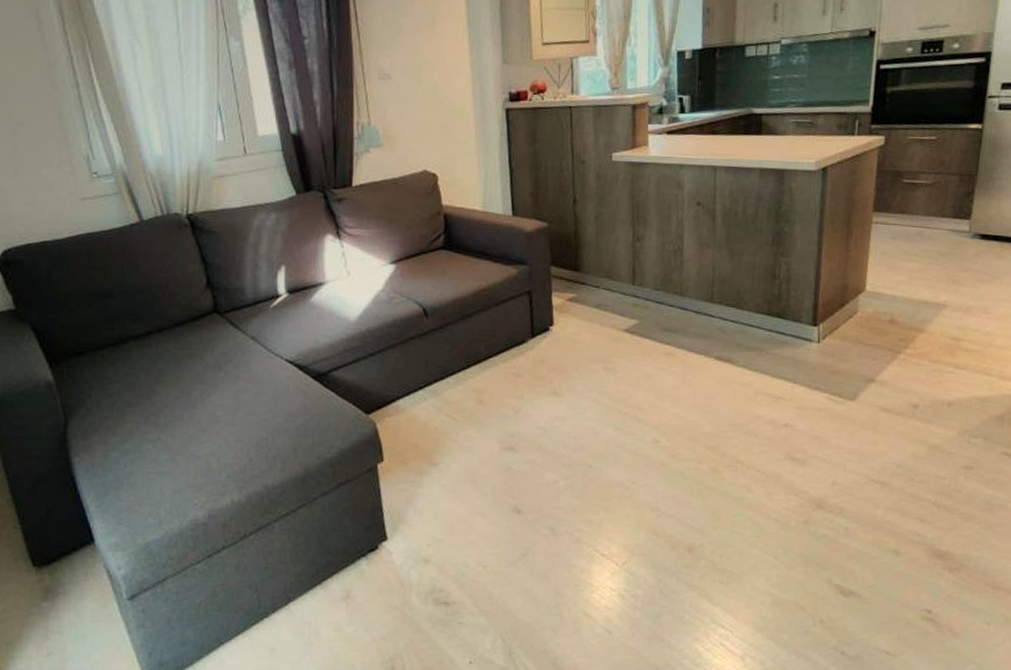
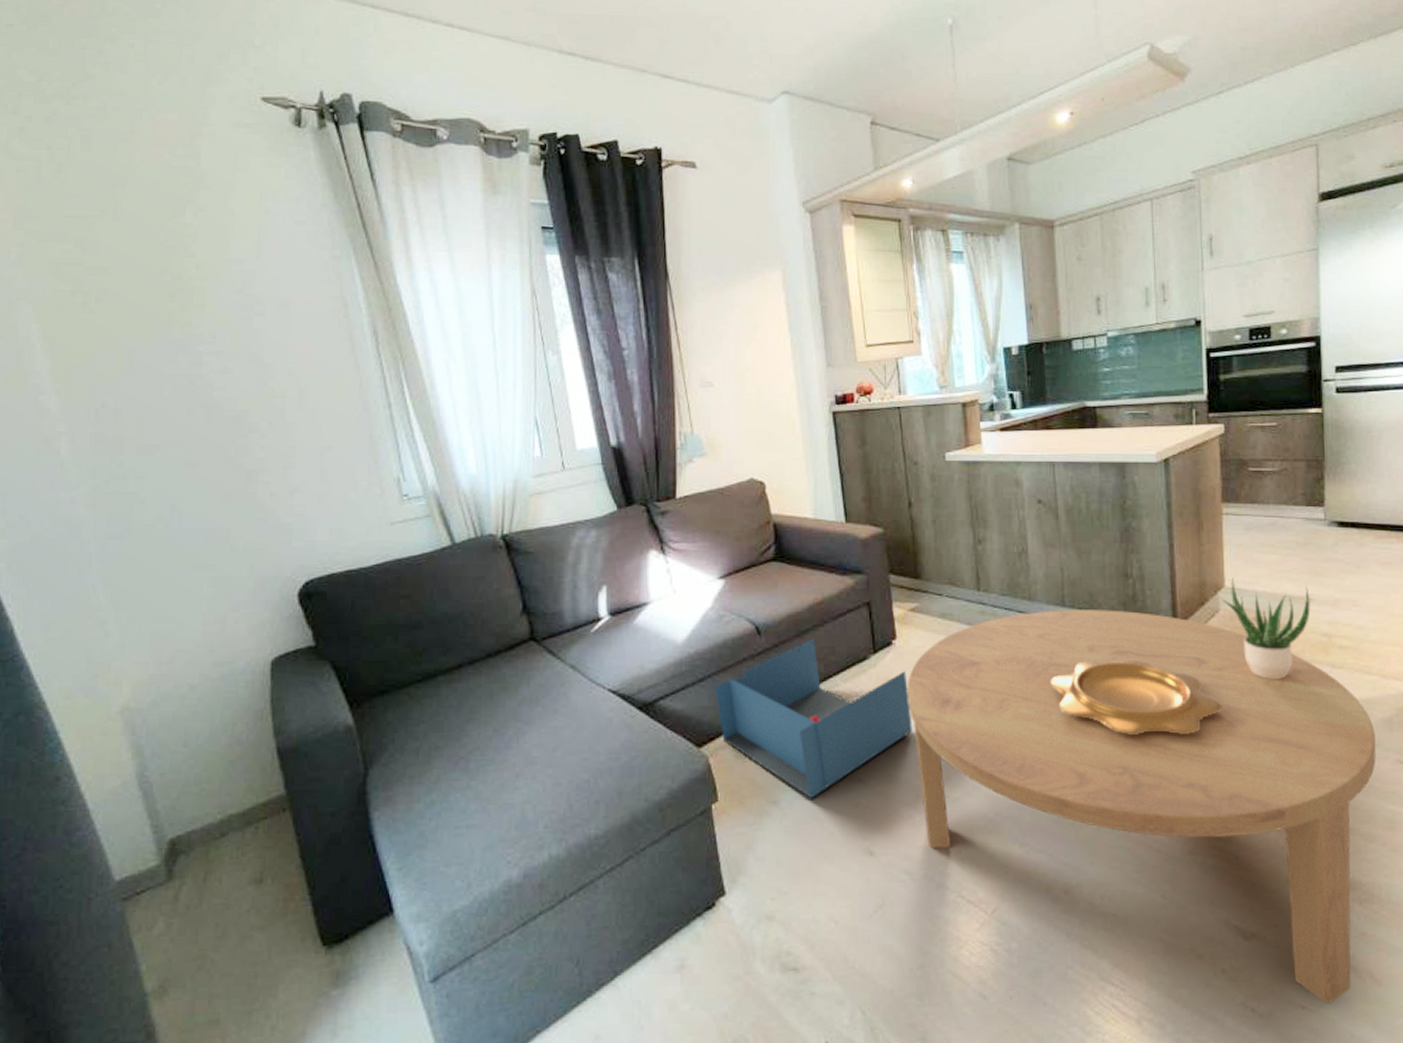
storage bin: none [382,321,563,463] -> present [714,638,913,799]
coffee table: none [560,305,987,651] -> present [907,610,1376,1003]
decorative bowl: none [694,353,849,421] -> present [1051,659,1222,734]
potted plant: none [860,282,944,376] -> present [1220,577,1311,679]

